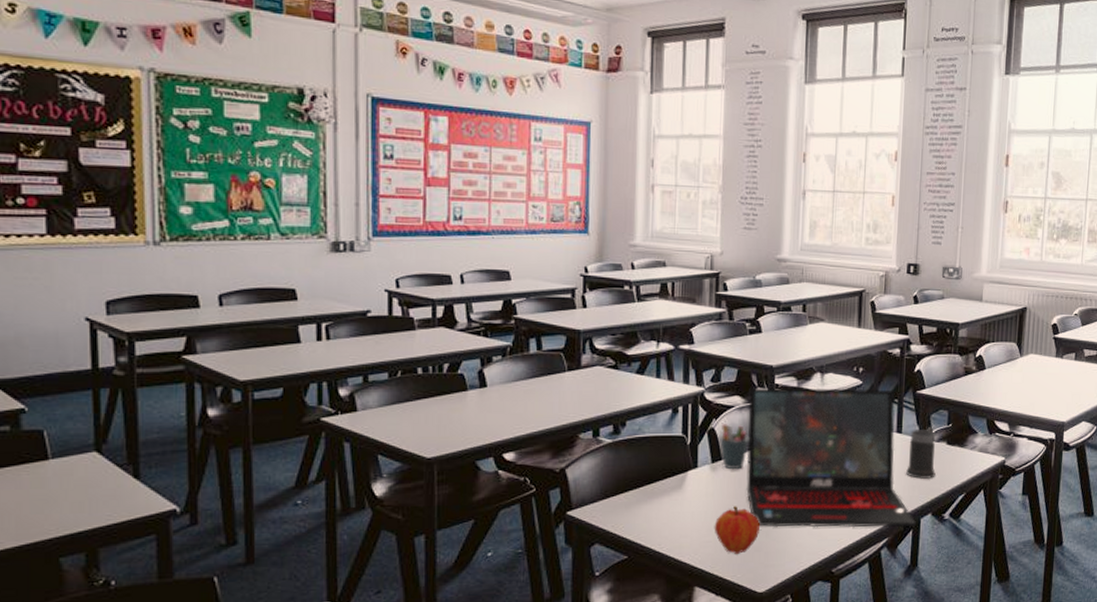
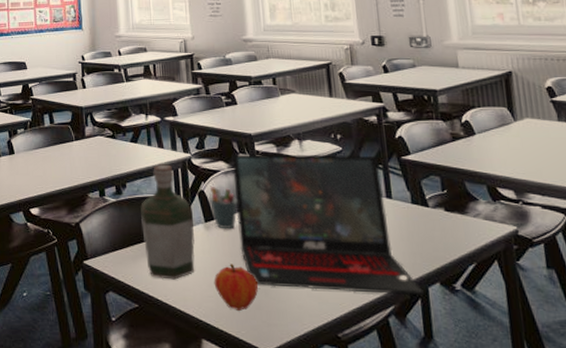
bottle: none [640,399,700,527] -> present [140,164,195,280]
mug: present [906,427,936,479] -> none [402,193,438,246]

